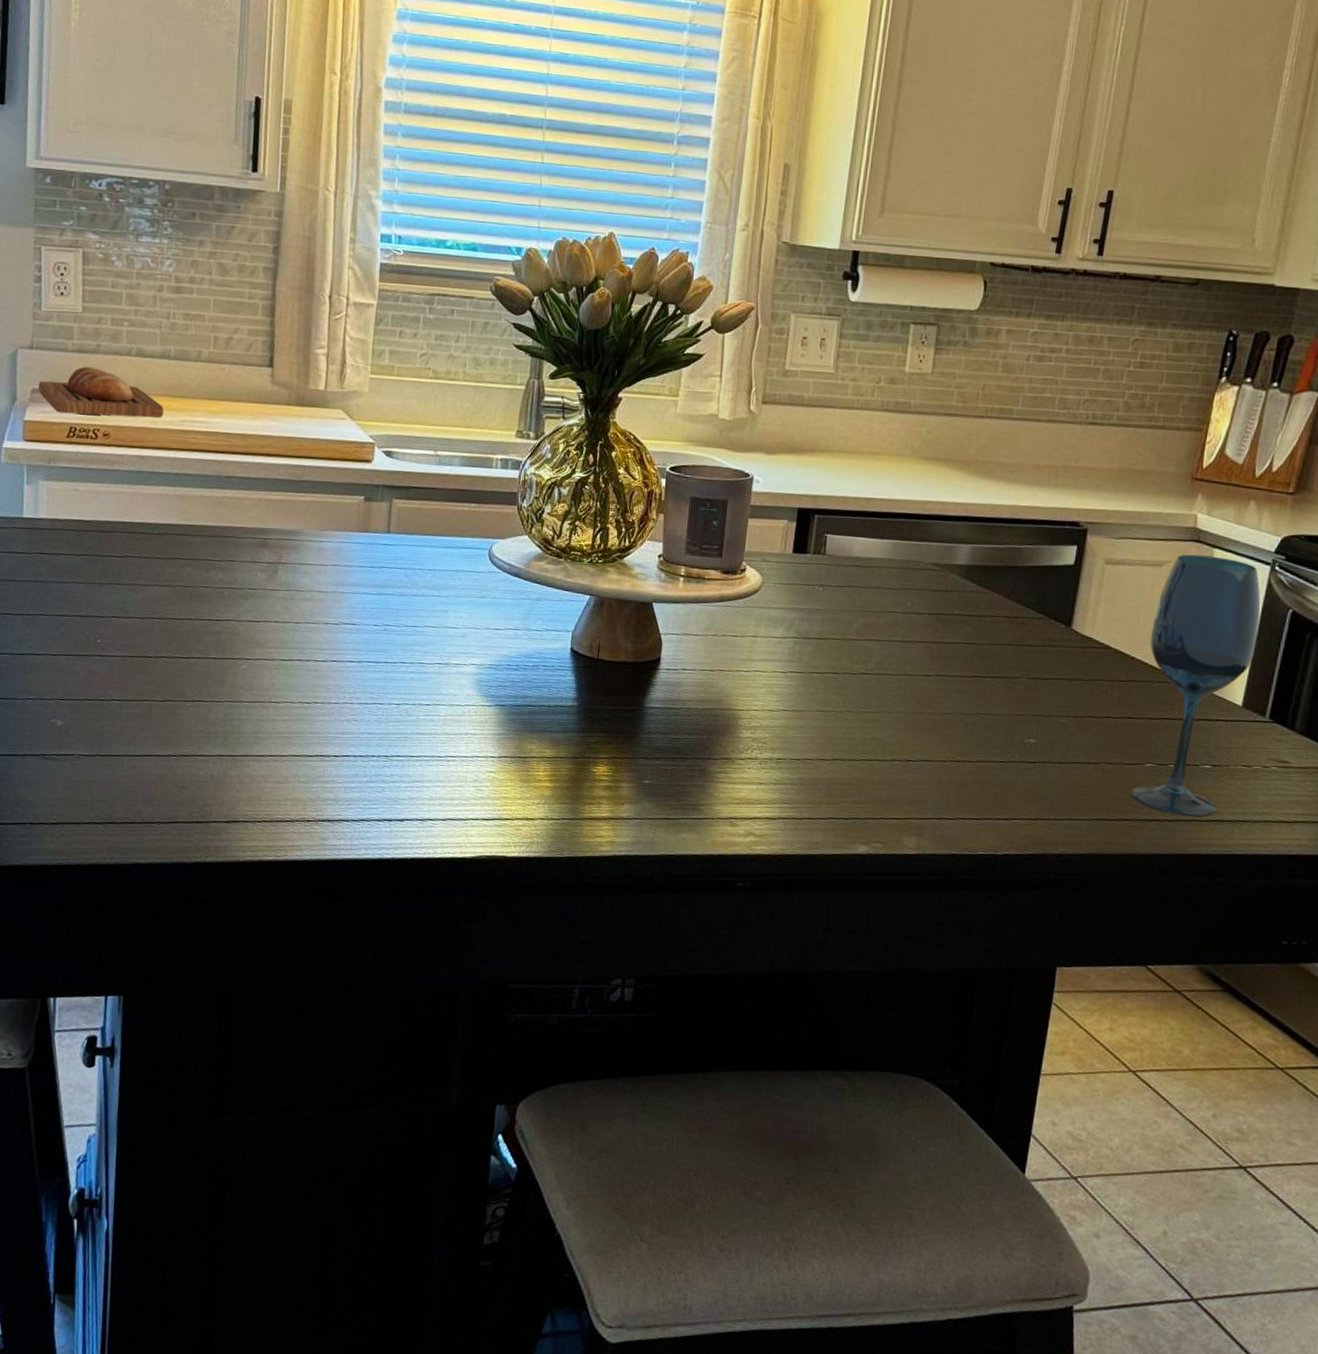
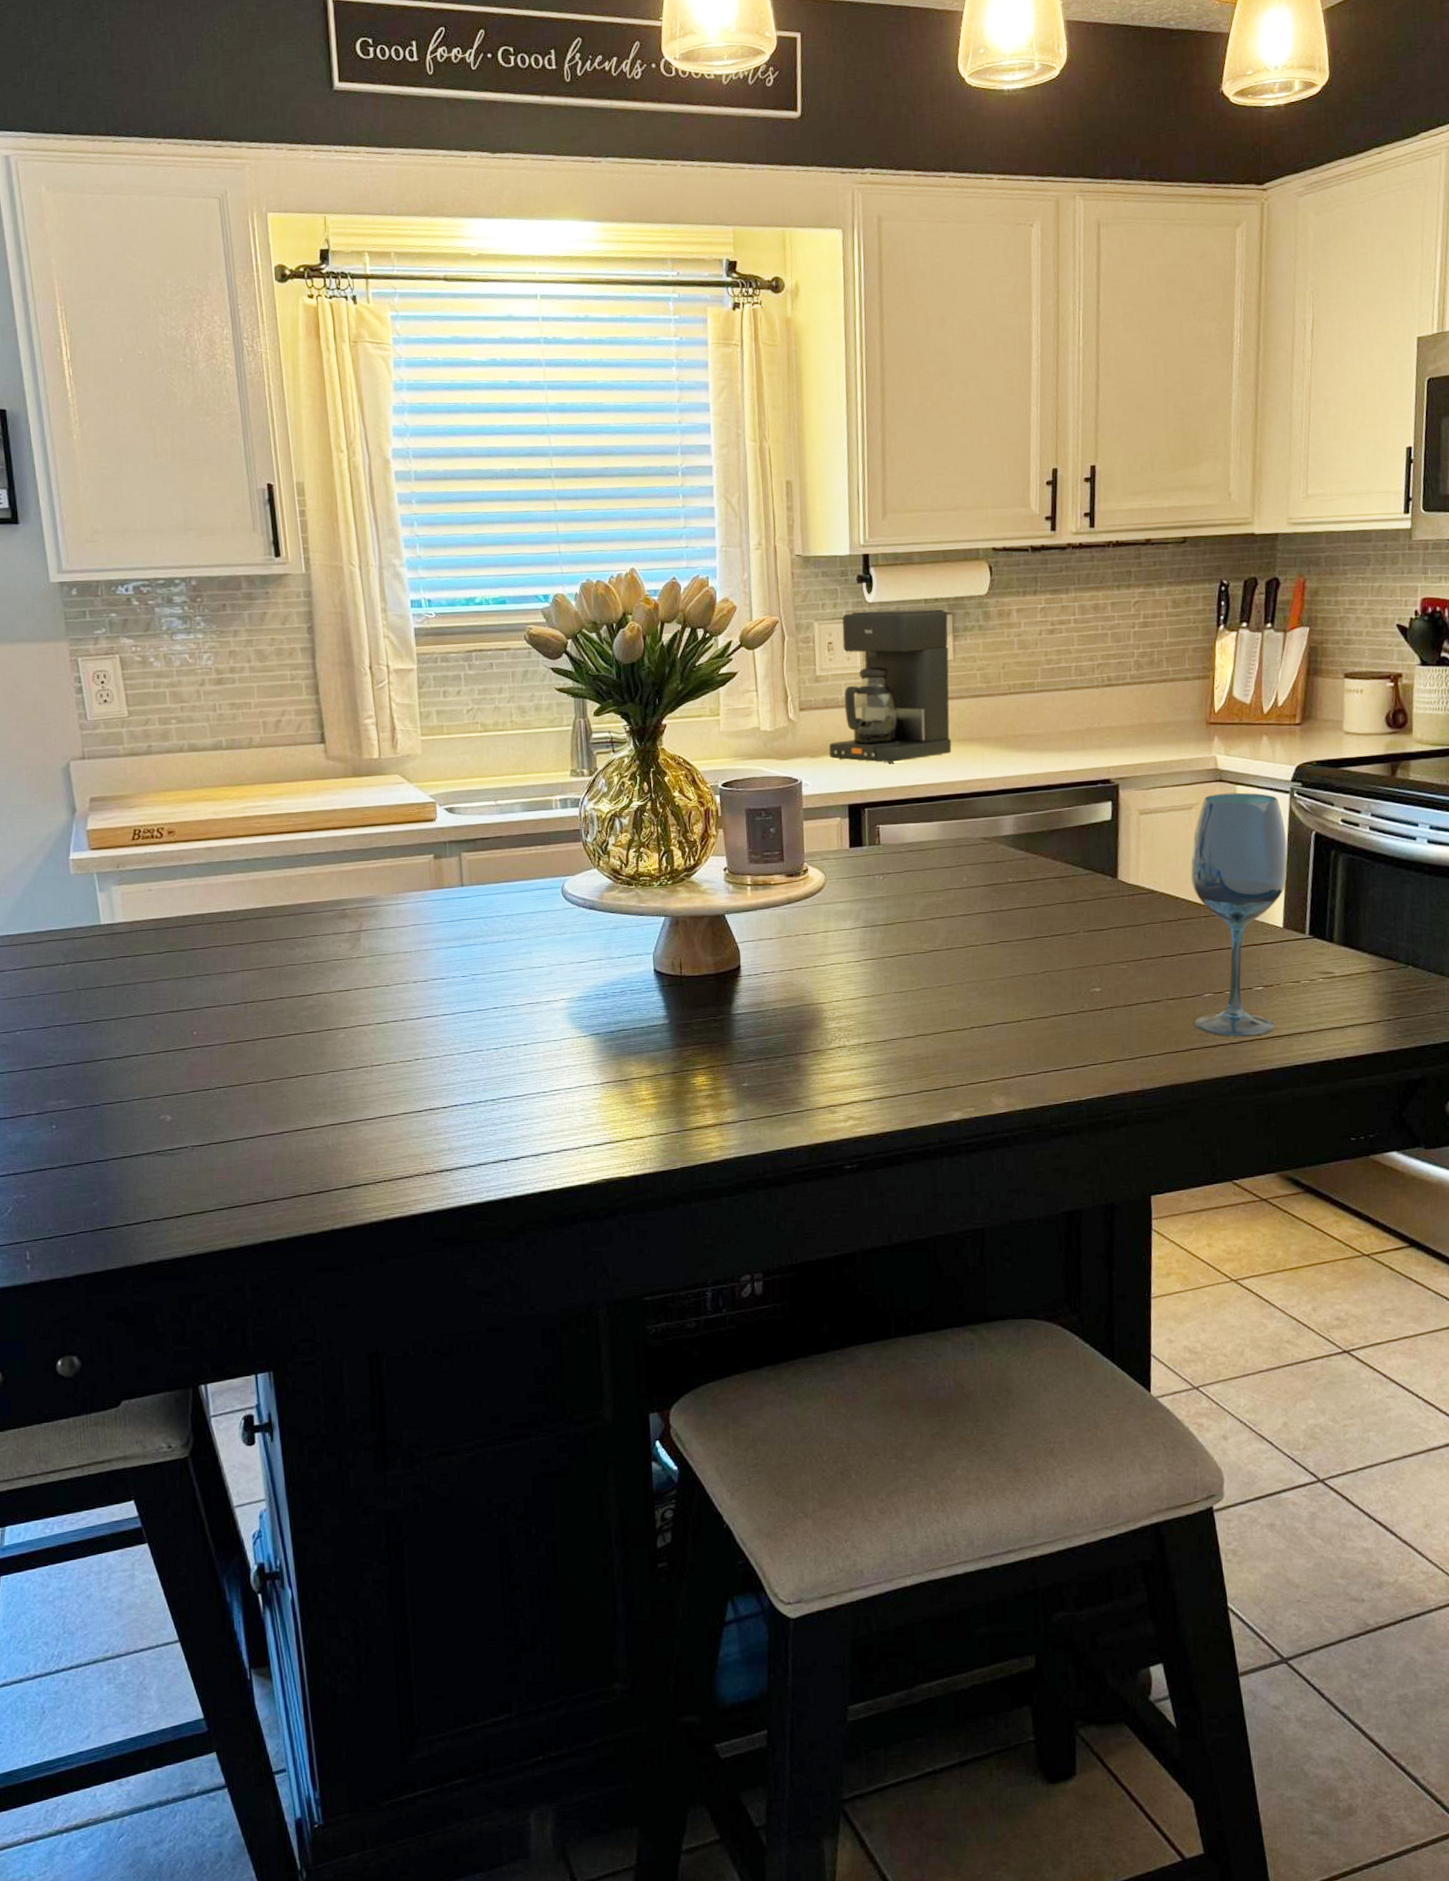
bread loaf: present [38,366,164,419] -> none [95,768,224,818]
coffee maker: none [785,309,932,472] -> present [829,609,952,763]

